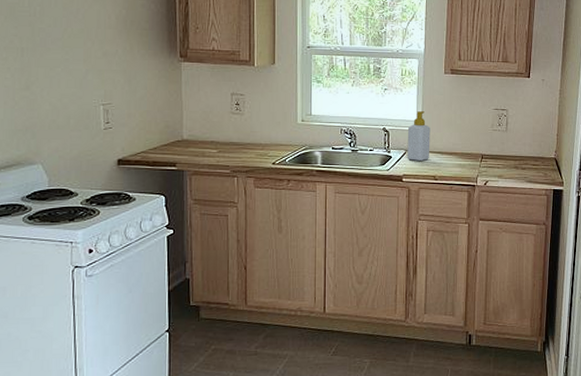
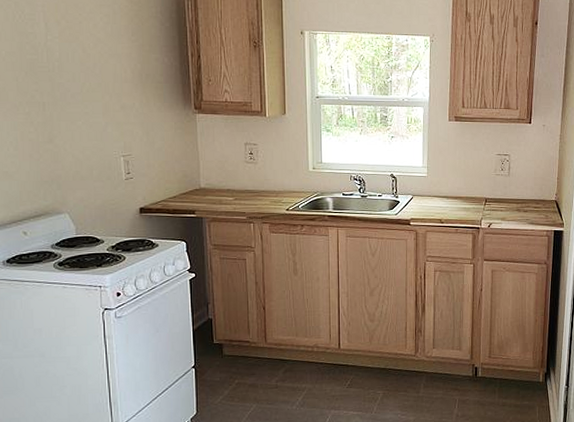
soap bottle: present [407,111,430,161] -> none [414,158,436,205]

